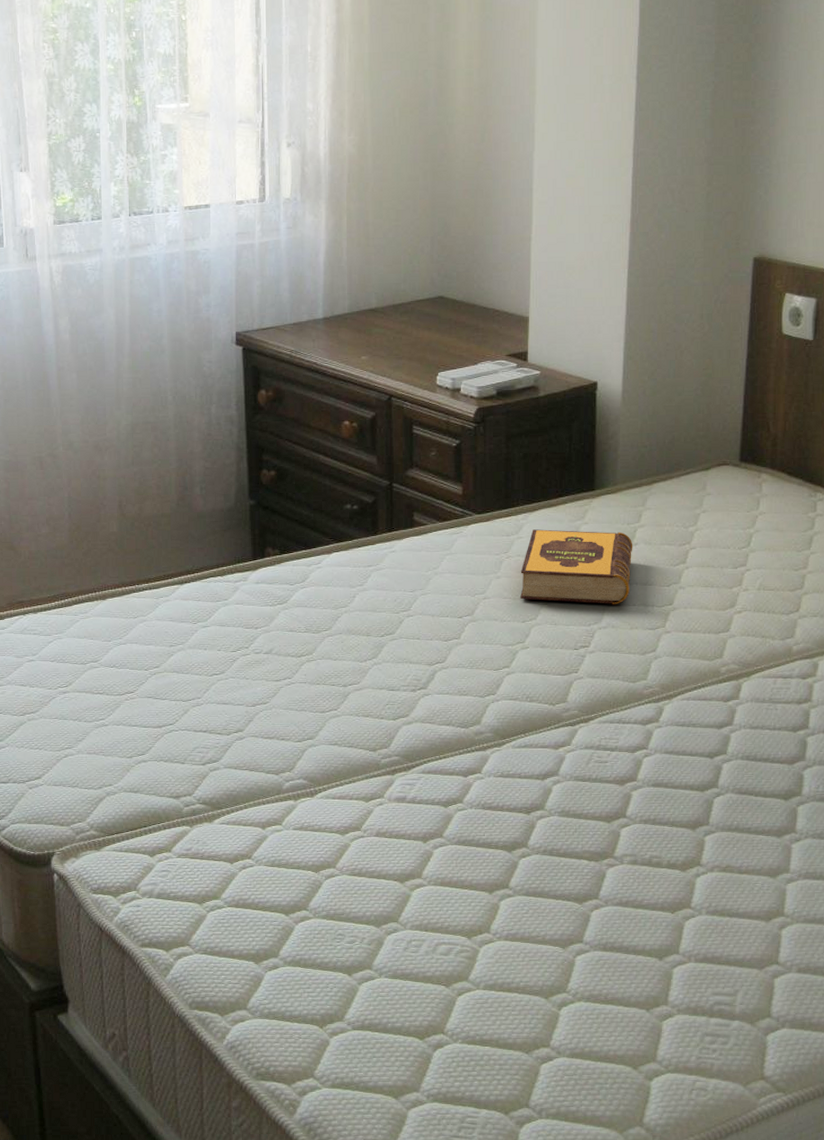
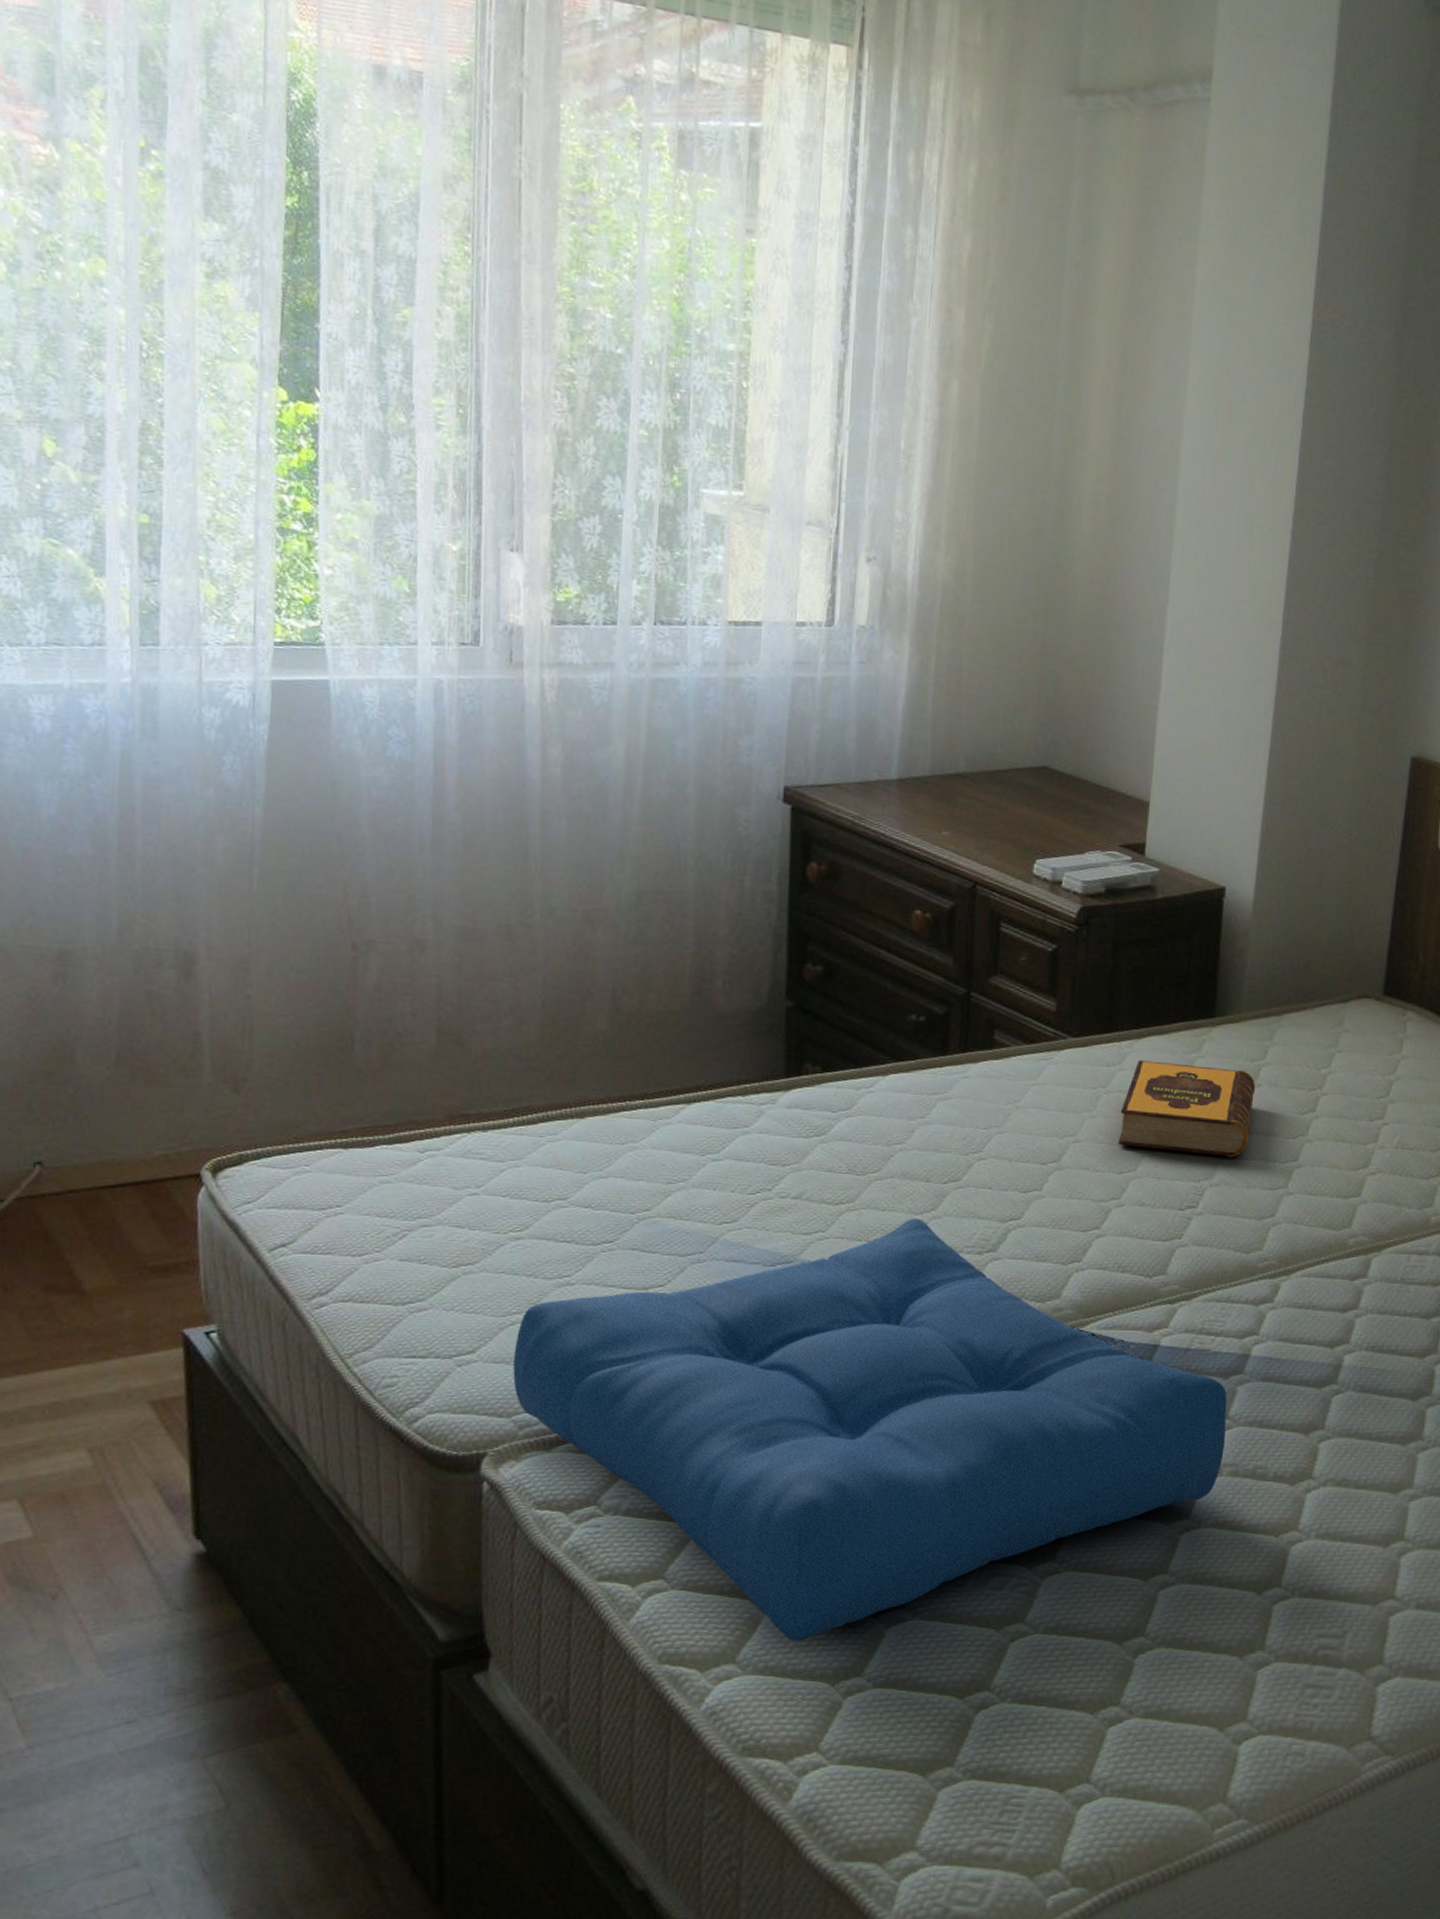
seat cushion: none [68,665,624,994] -> present [513,1218,1228,1641]

